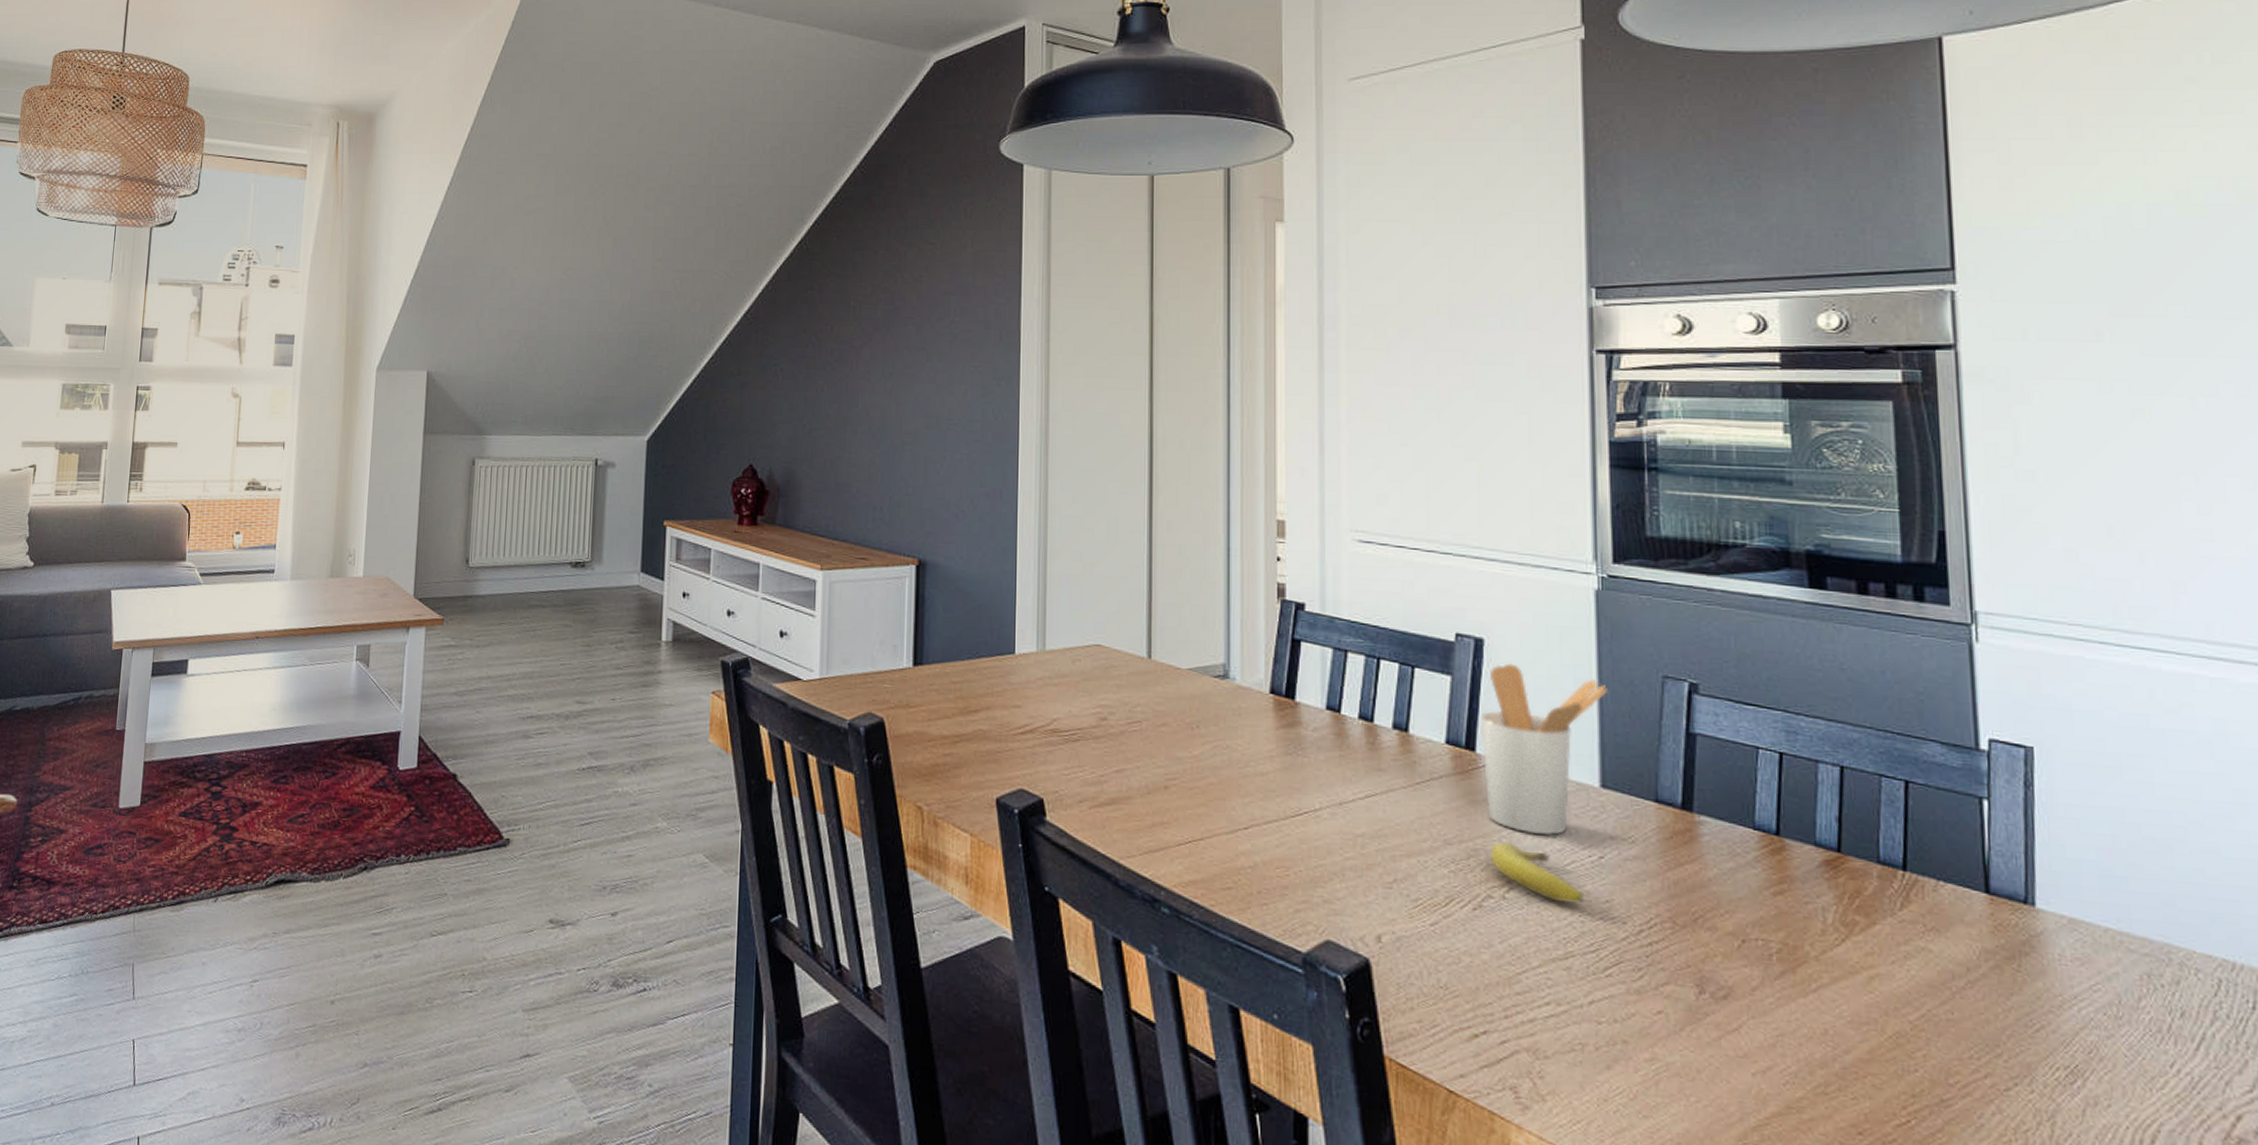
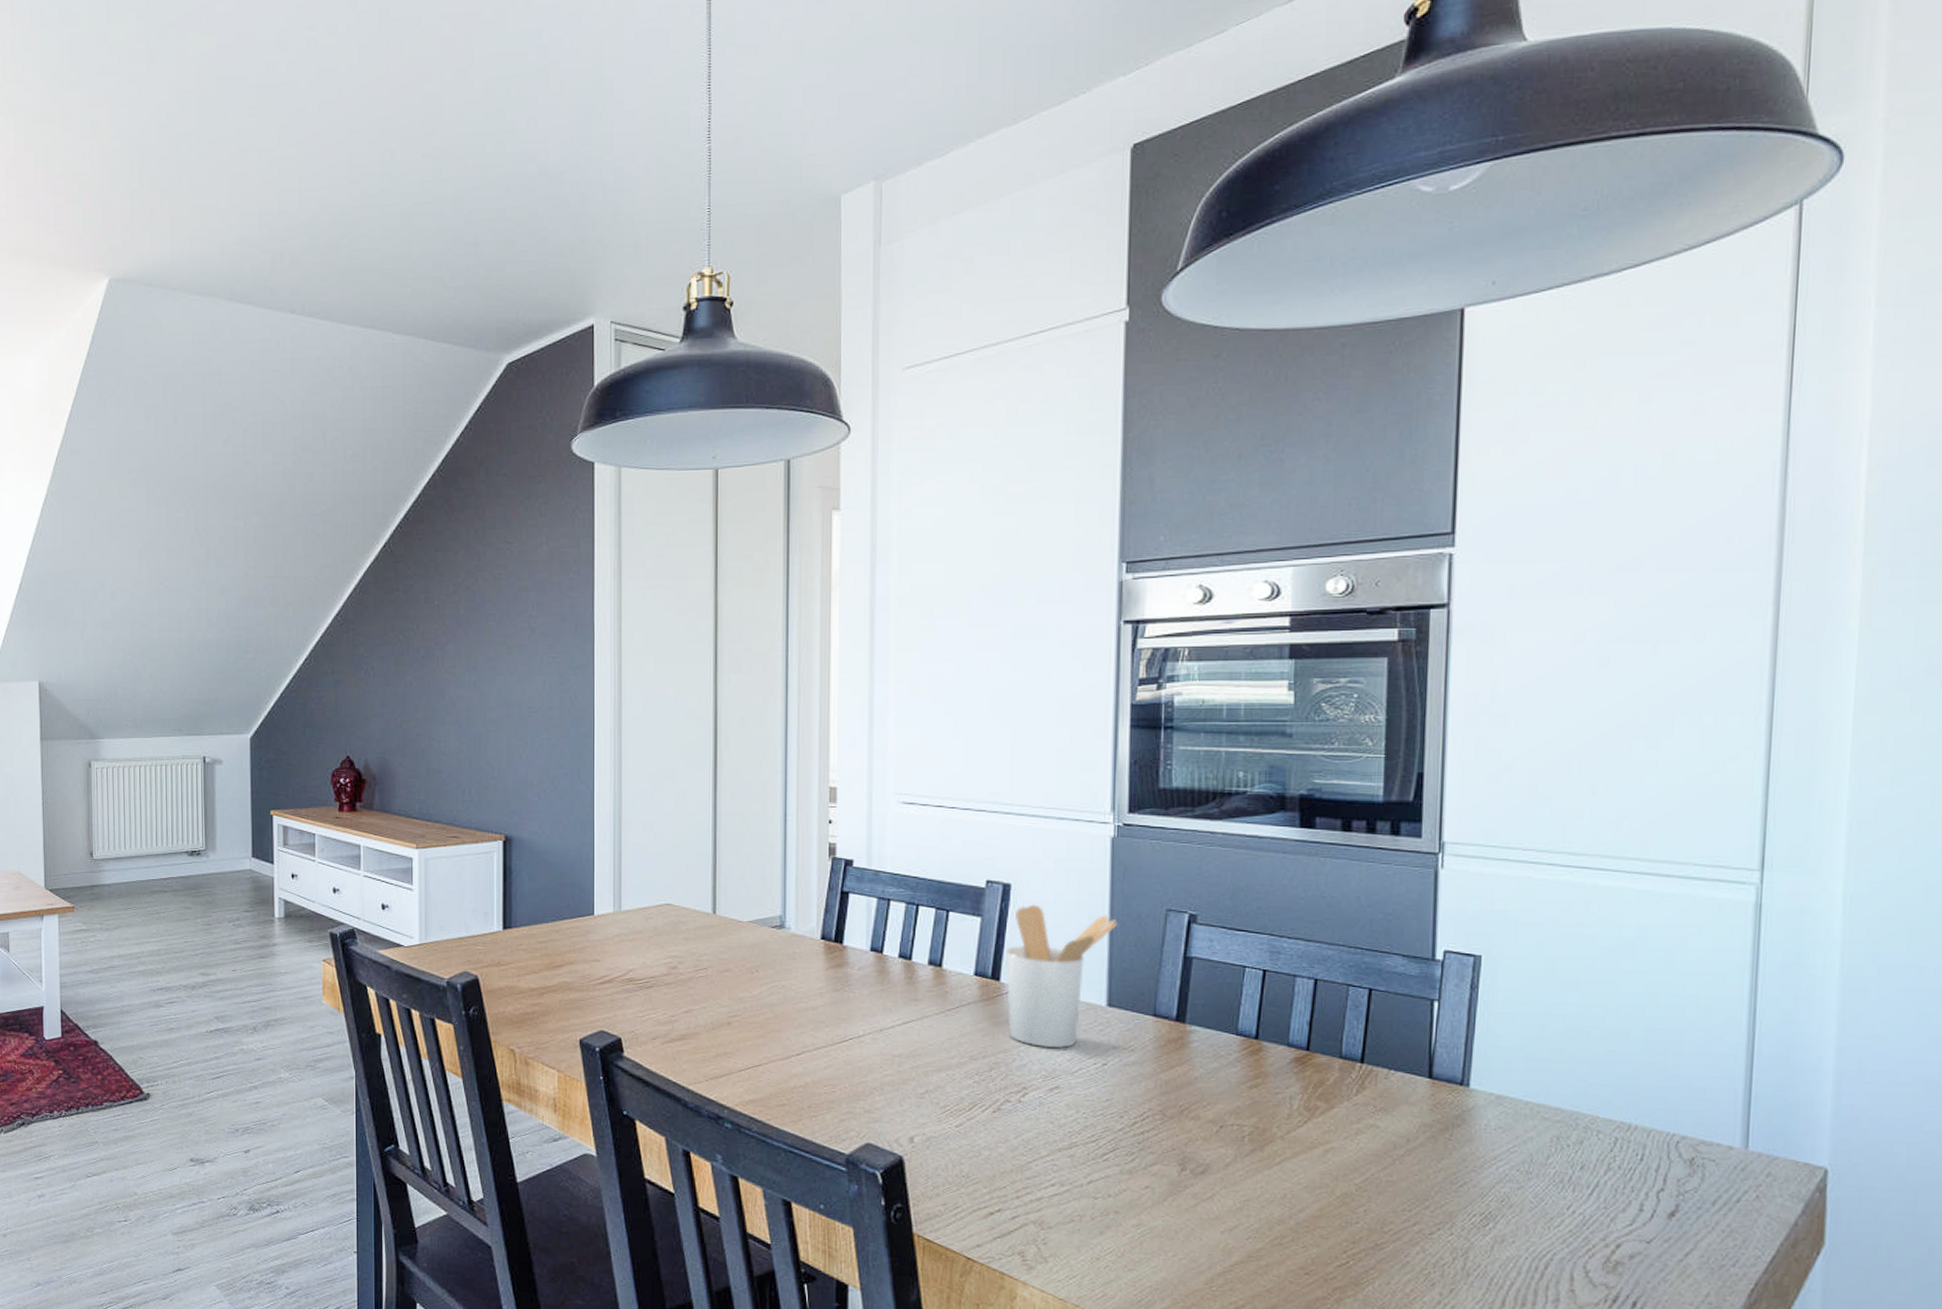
fruit: present [1490,841,1584,904] -> none [1009,1055,1088,1103]

